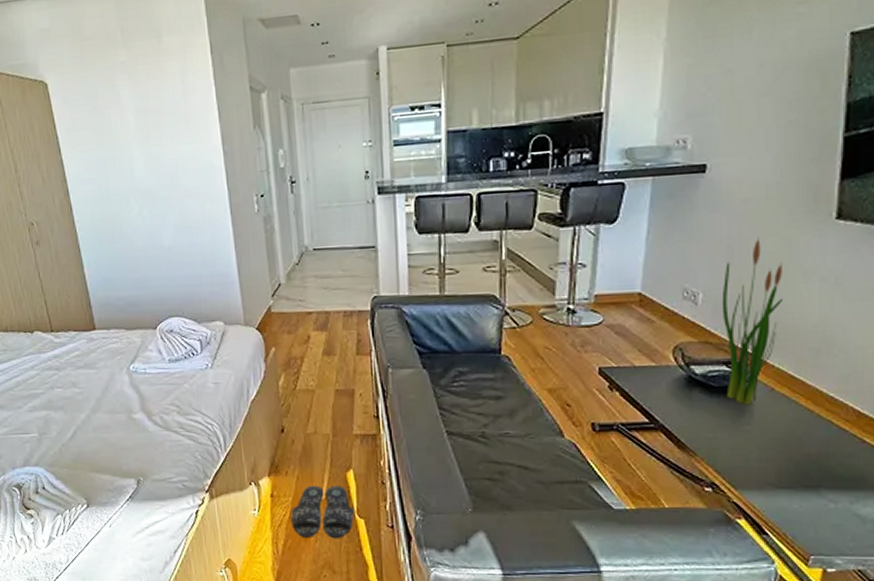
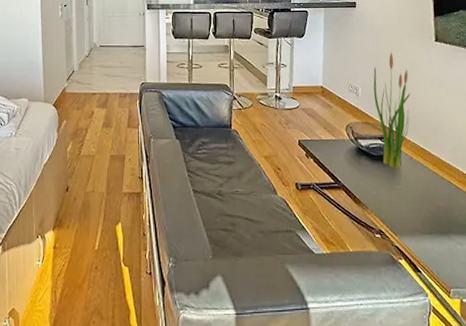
slippers: present [291,485,355,539] -> none [69,237,121,287]

